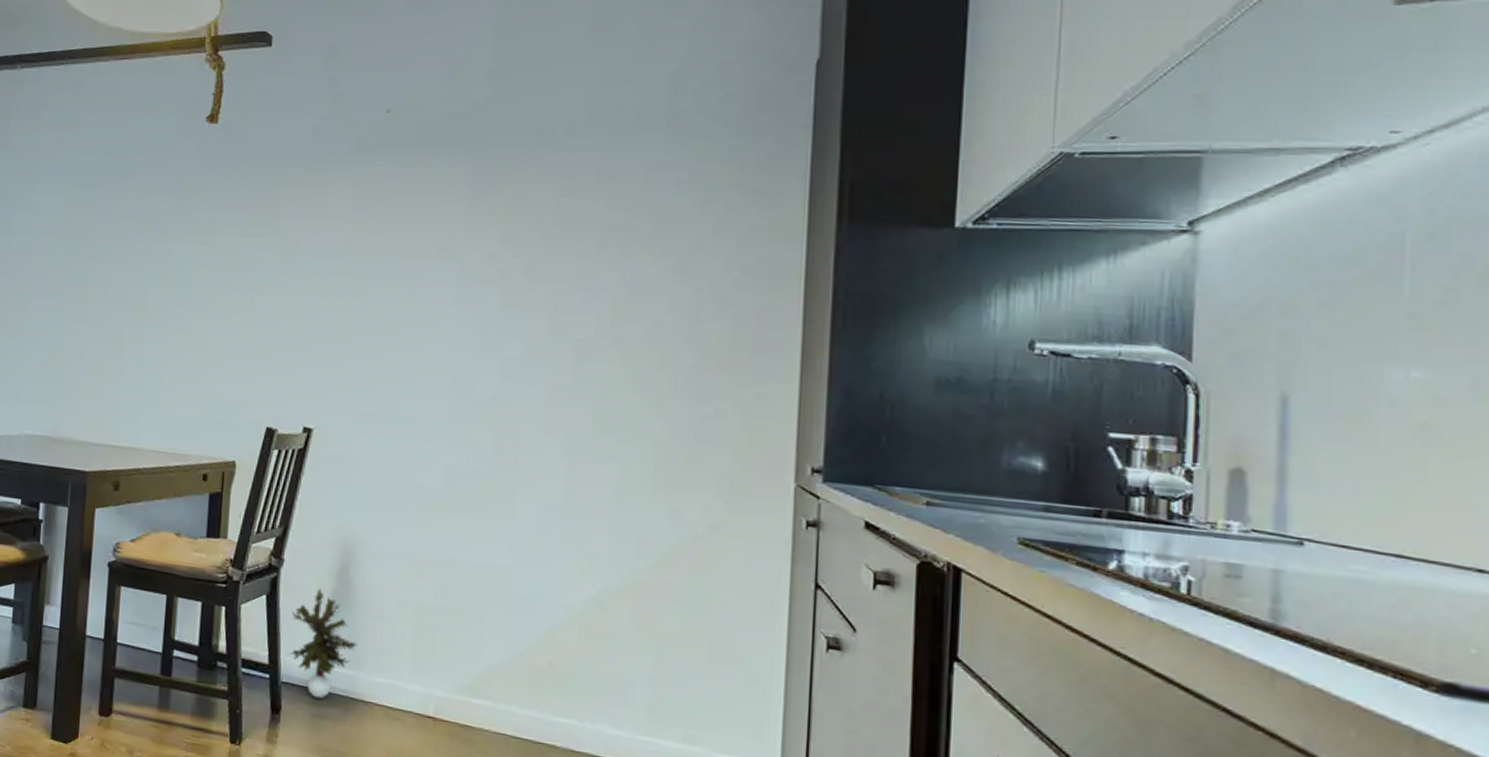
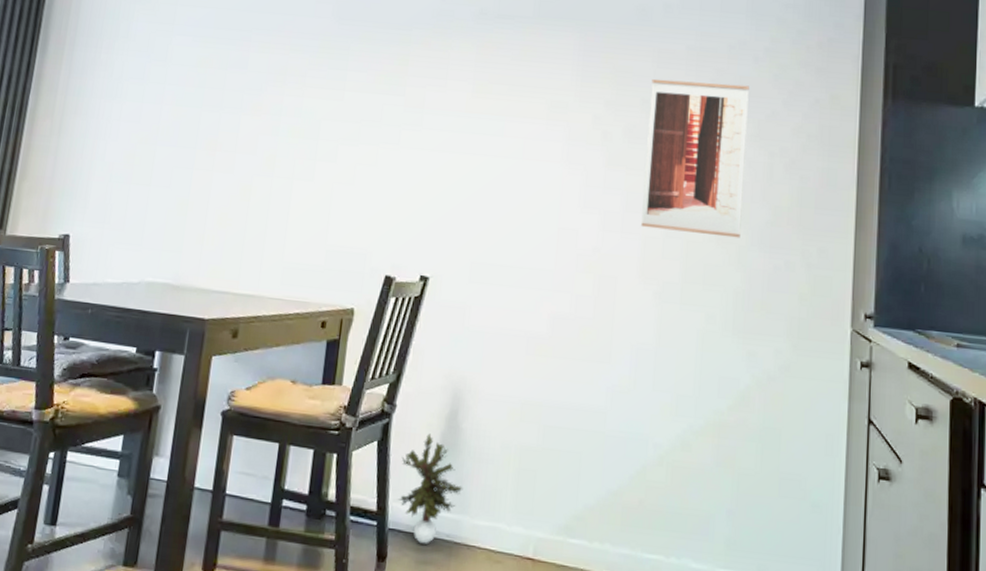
wall art: none [545,209,671,385] -> present [641,79,749,238]

